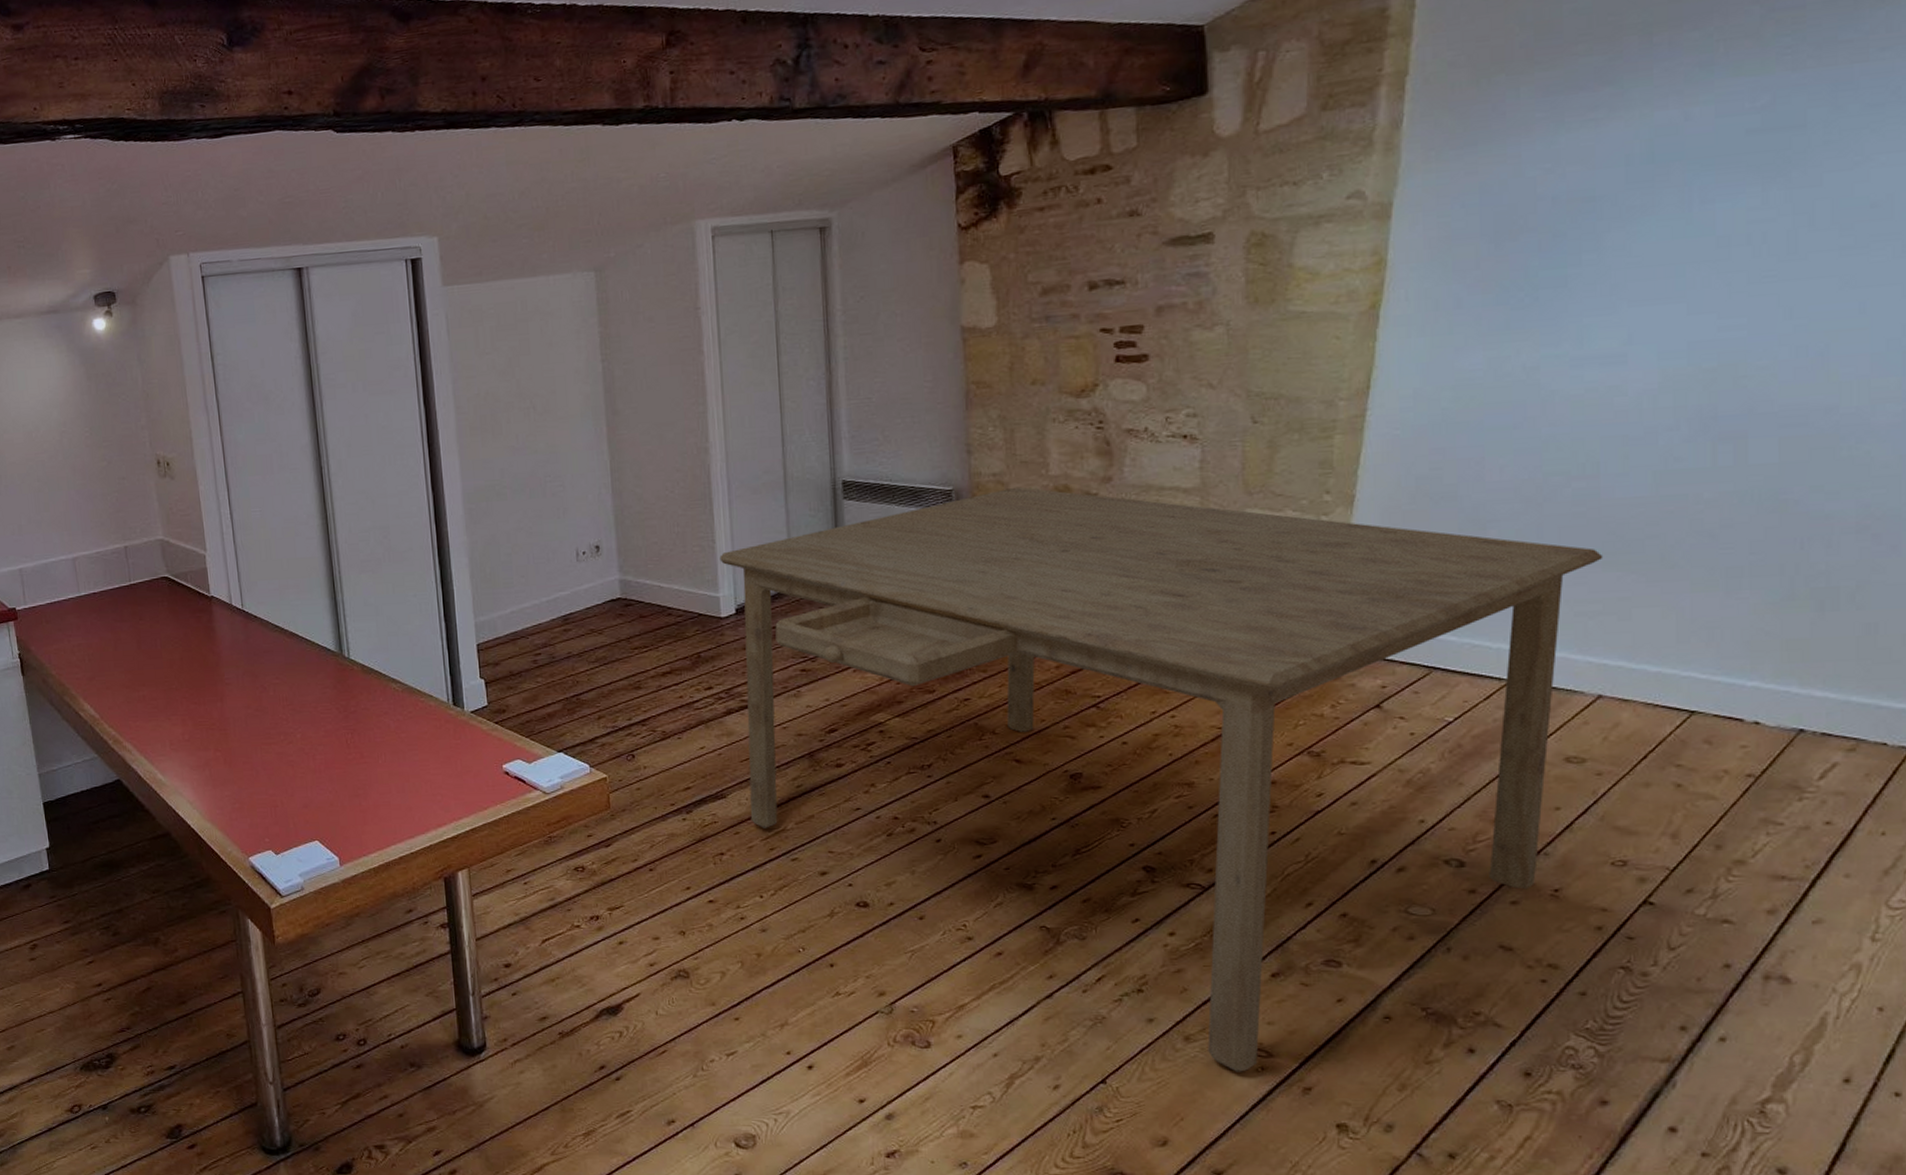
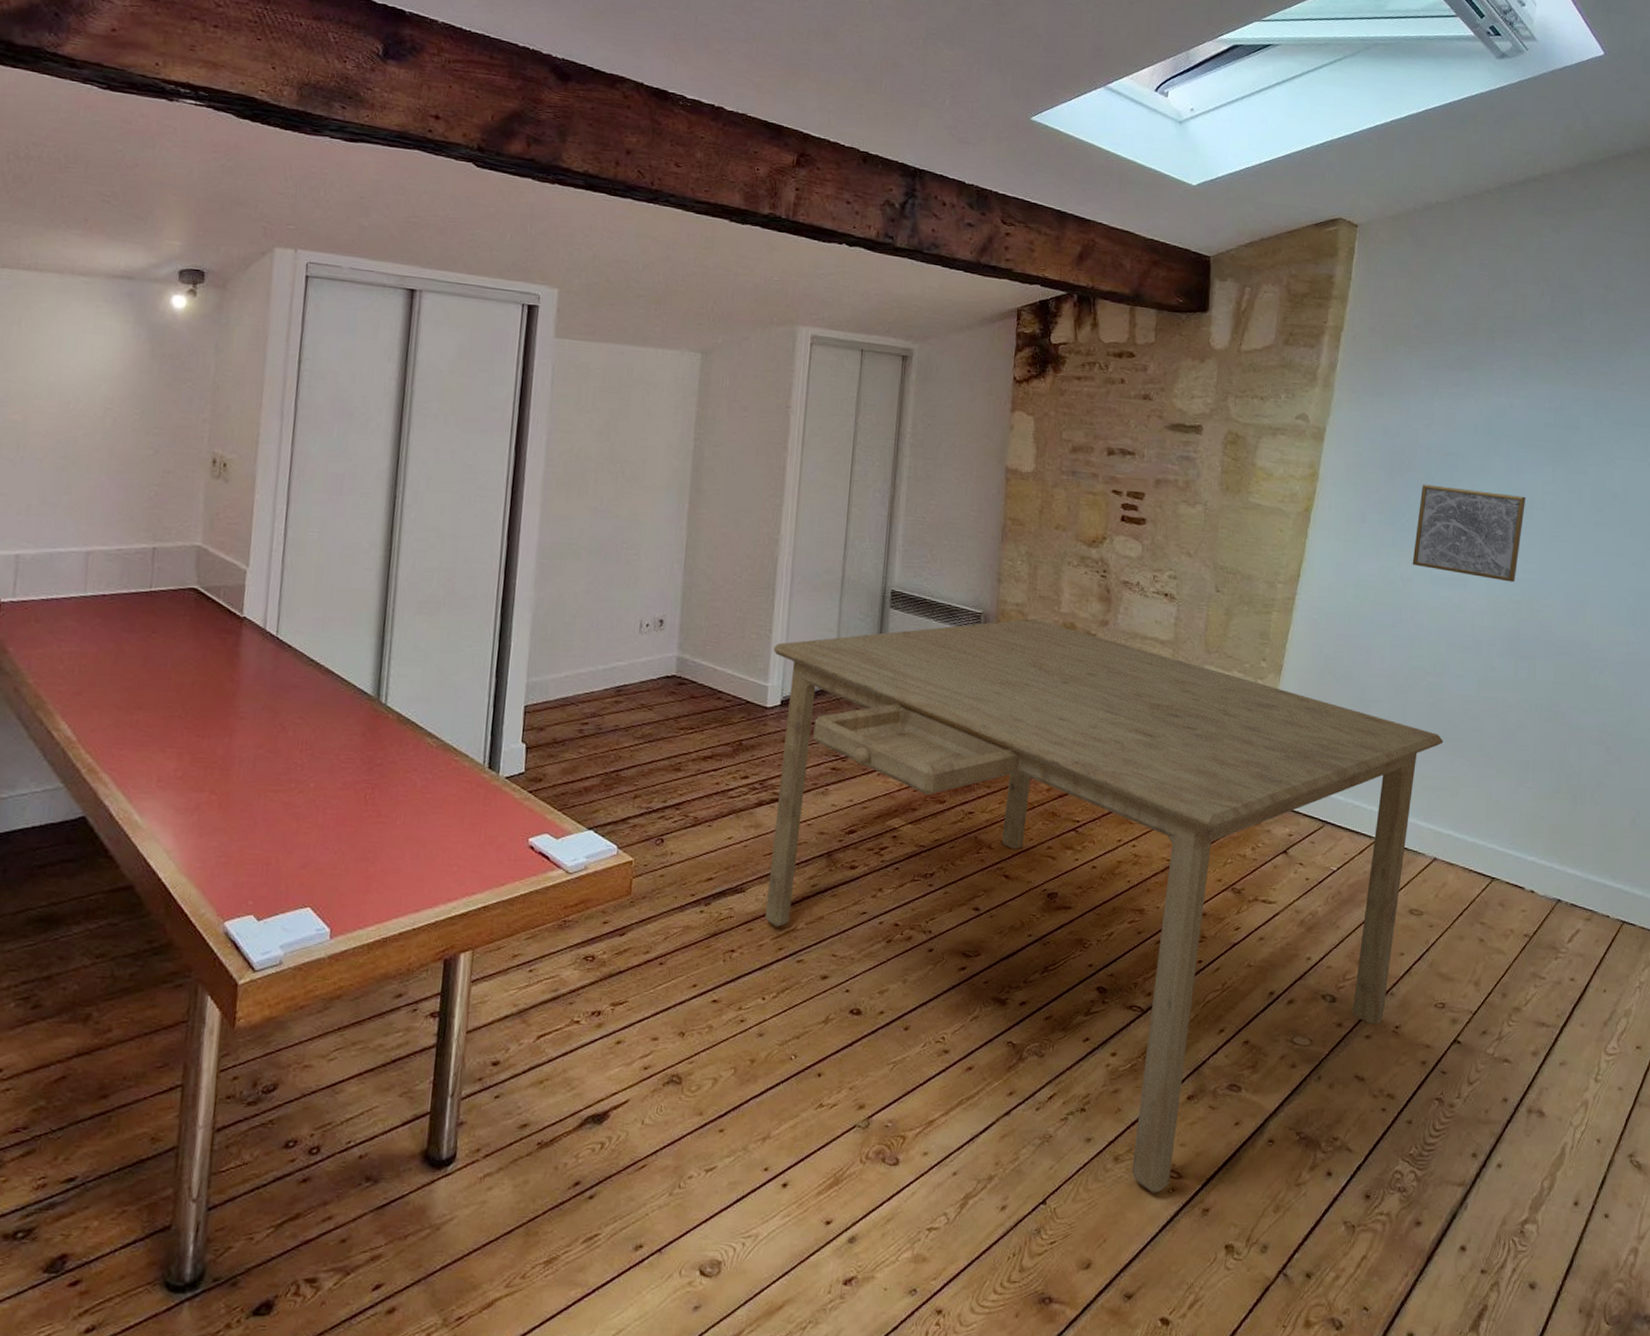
wall art: none [1538,232,1718,350] -> present [1412,484,1526,583]

